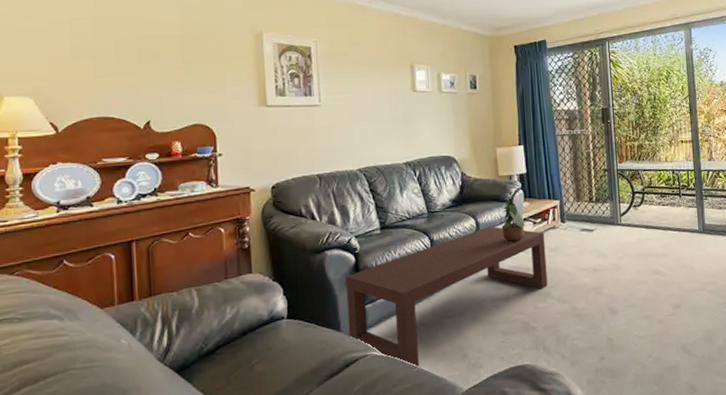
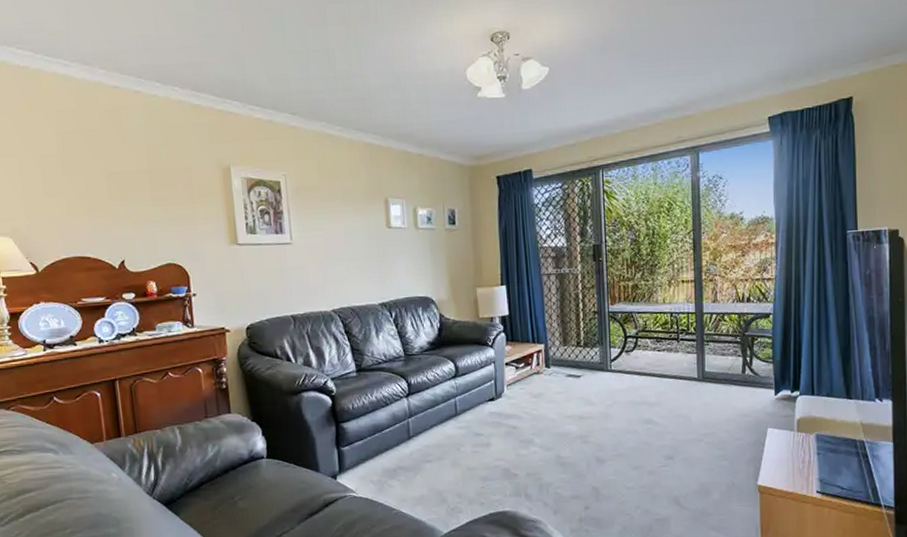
coffee table: present [345,226,548,368] -> none [322,370,531,510]
potted plant: present [501,190,526,243] -> none [481,332,508,388]

